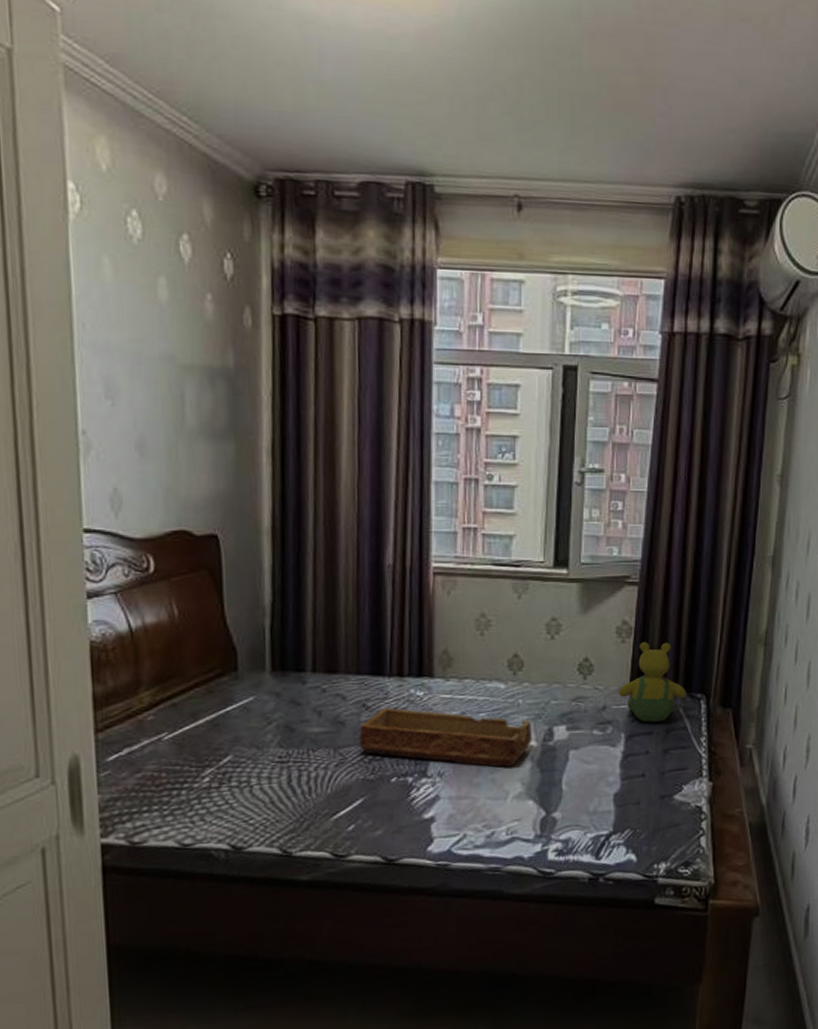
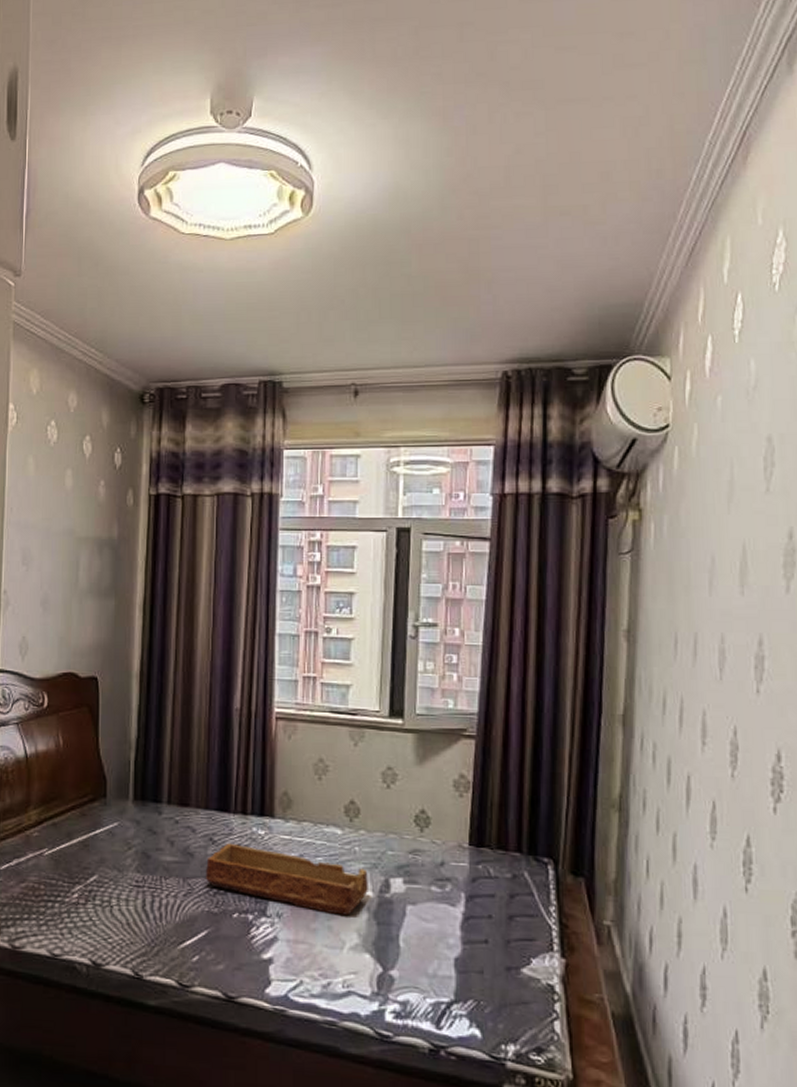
teddy bear: present [618,641,686,723] -> none [457,797,532,885]

